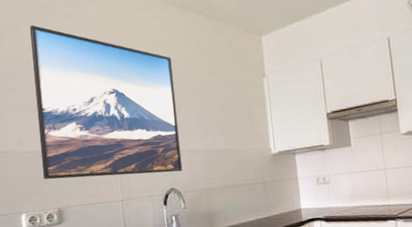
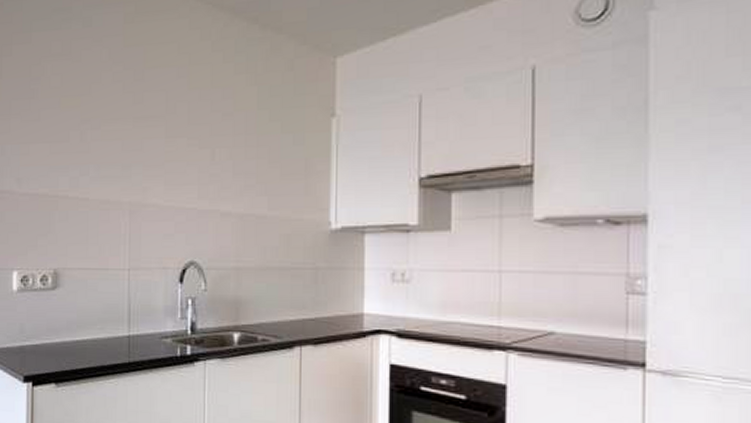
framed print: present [29,25,183,180] -> none [40,31,210,240]

